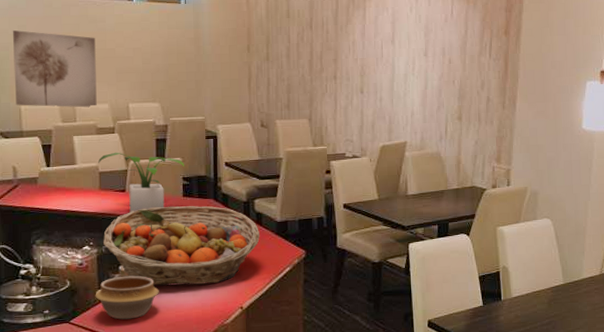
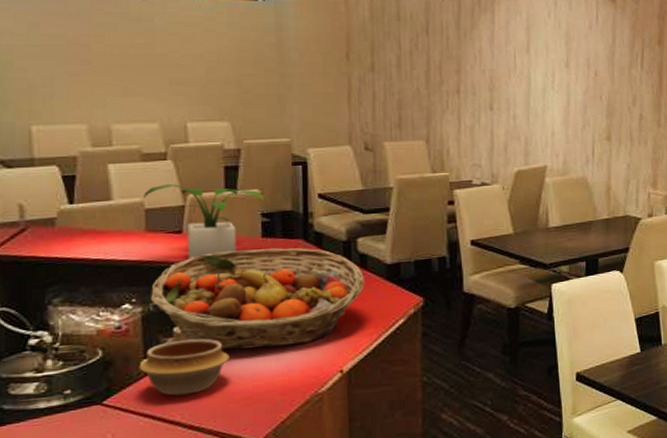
wall art: present [12,30,97,108] -> none [19,29,142,128]

